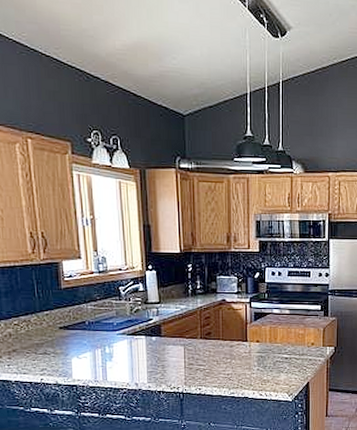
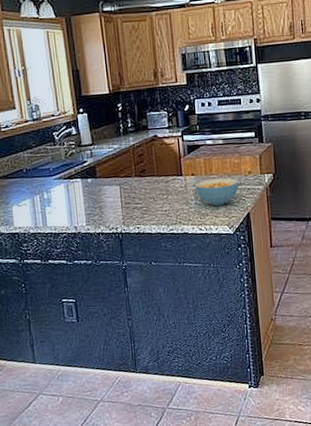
cereal bowl: none [259,347,301,374] -> present [195,178,239,206]

